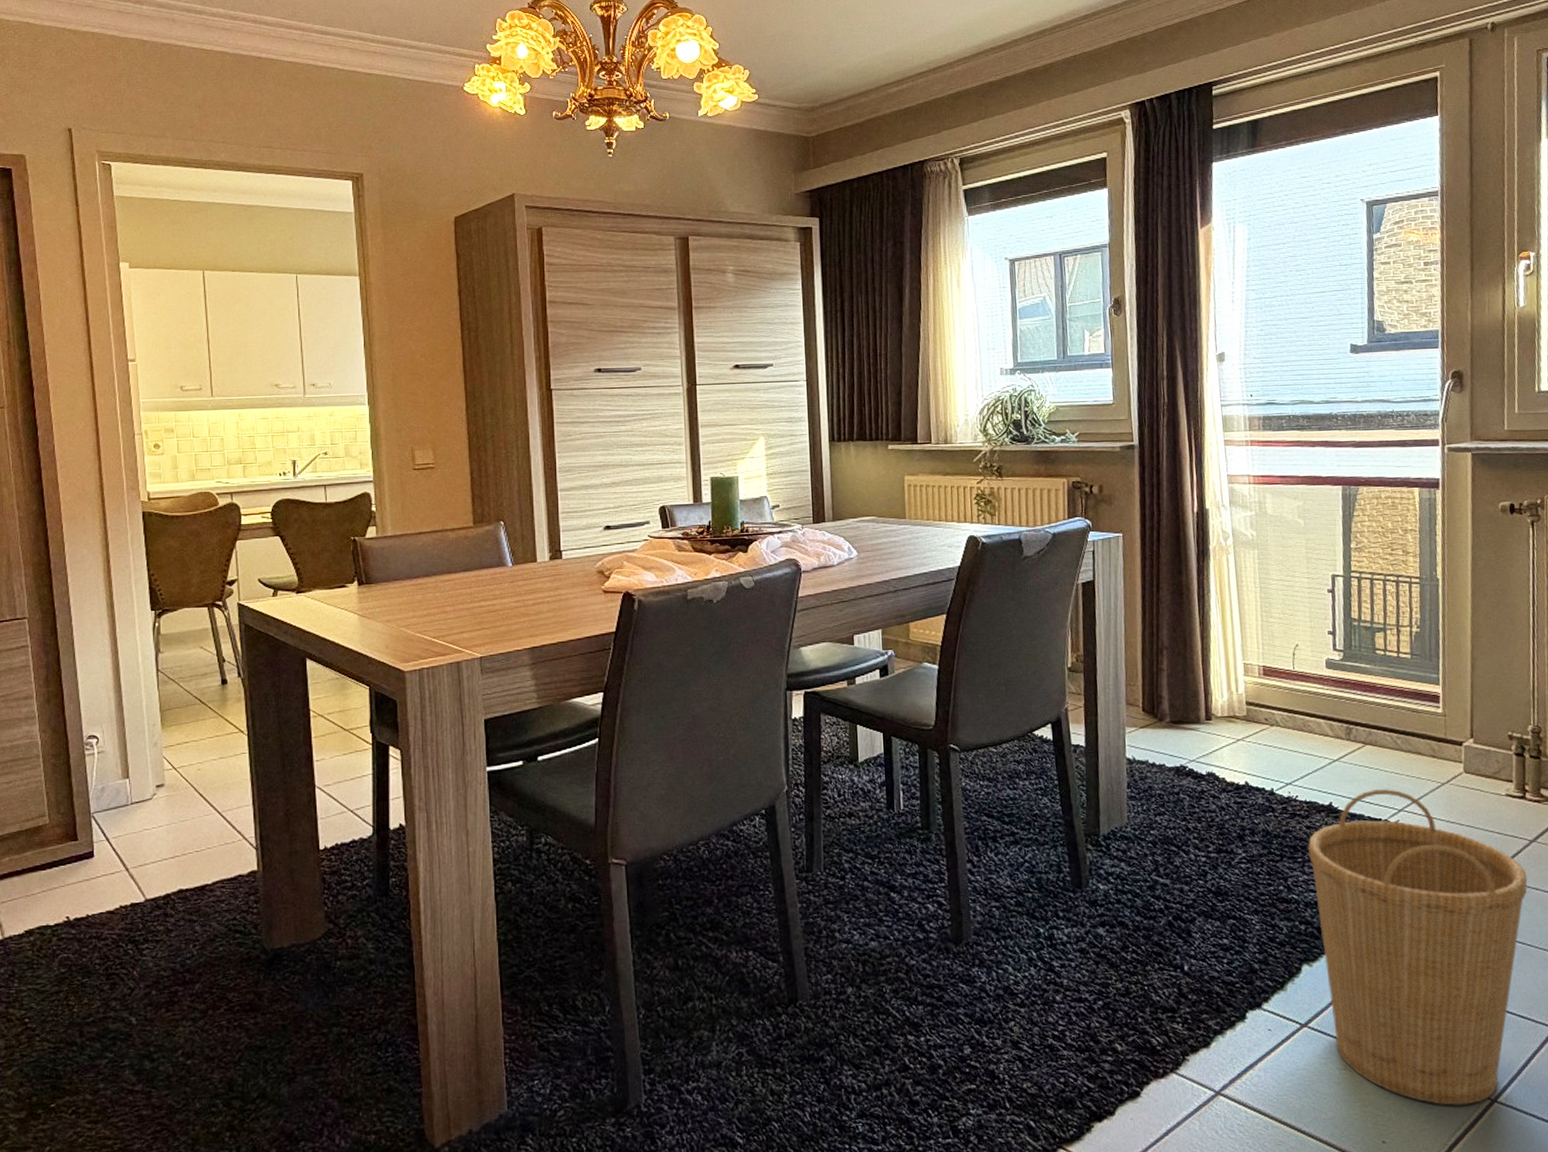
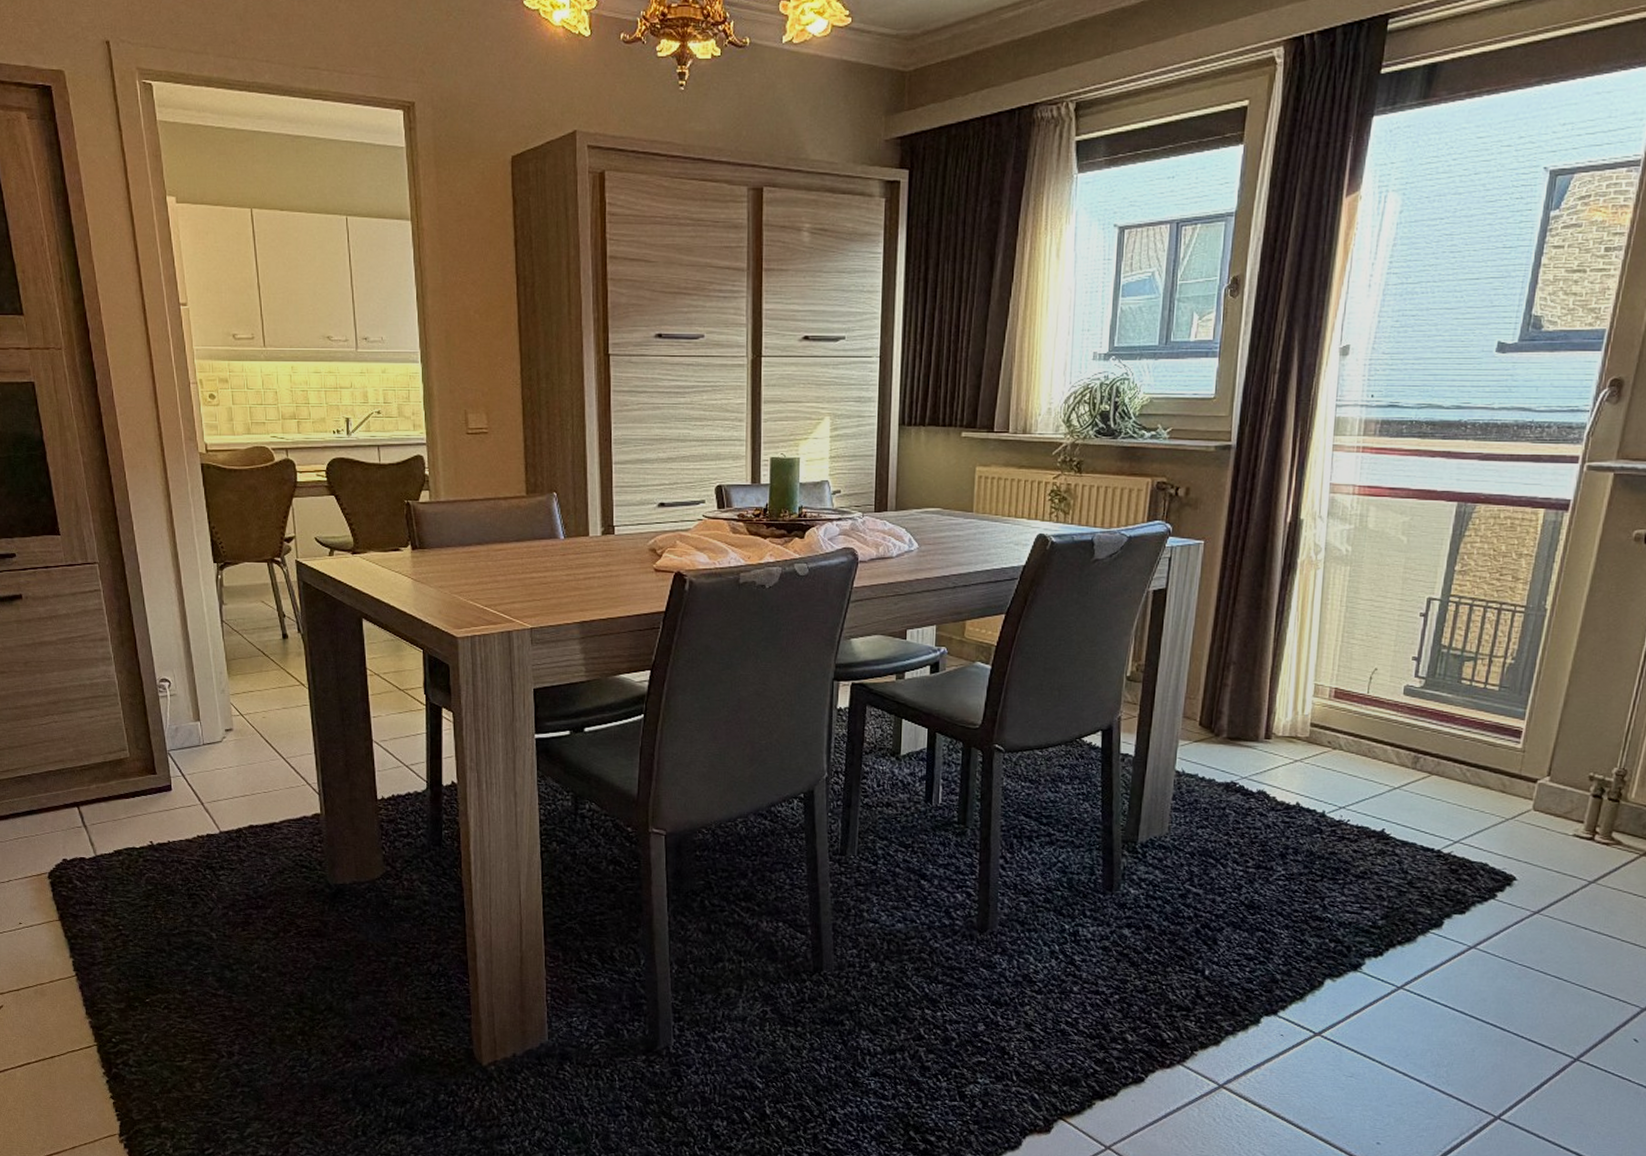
basket: present [1308,788,1528,1106] -> none [1346,819,1579,1119]

